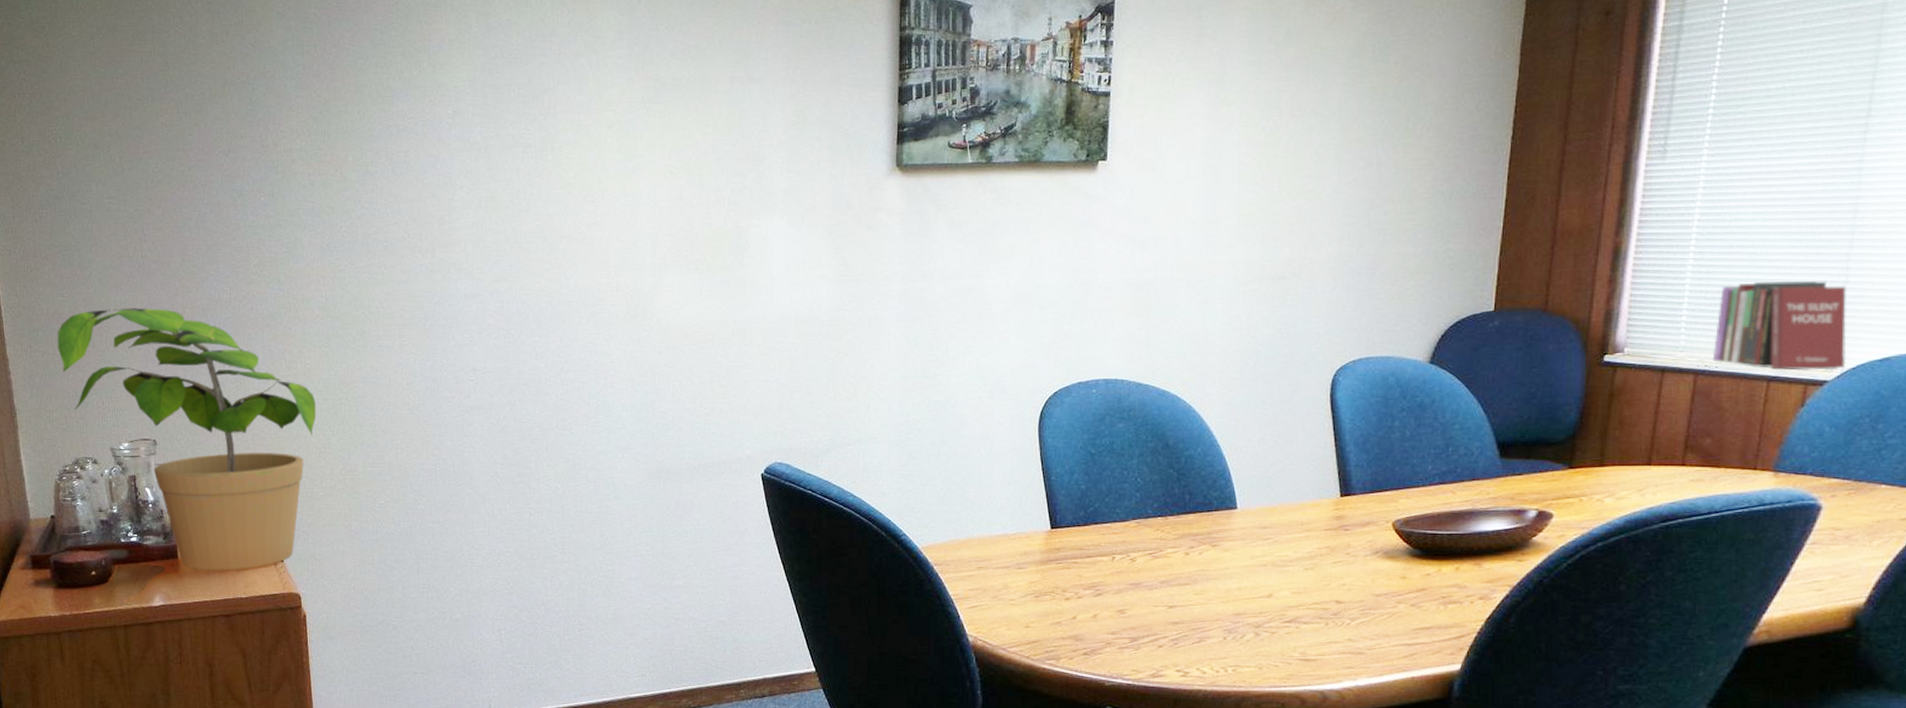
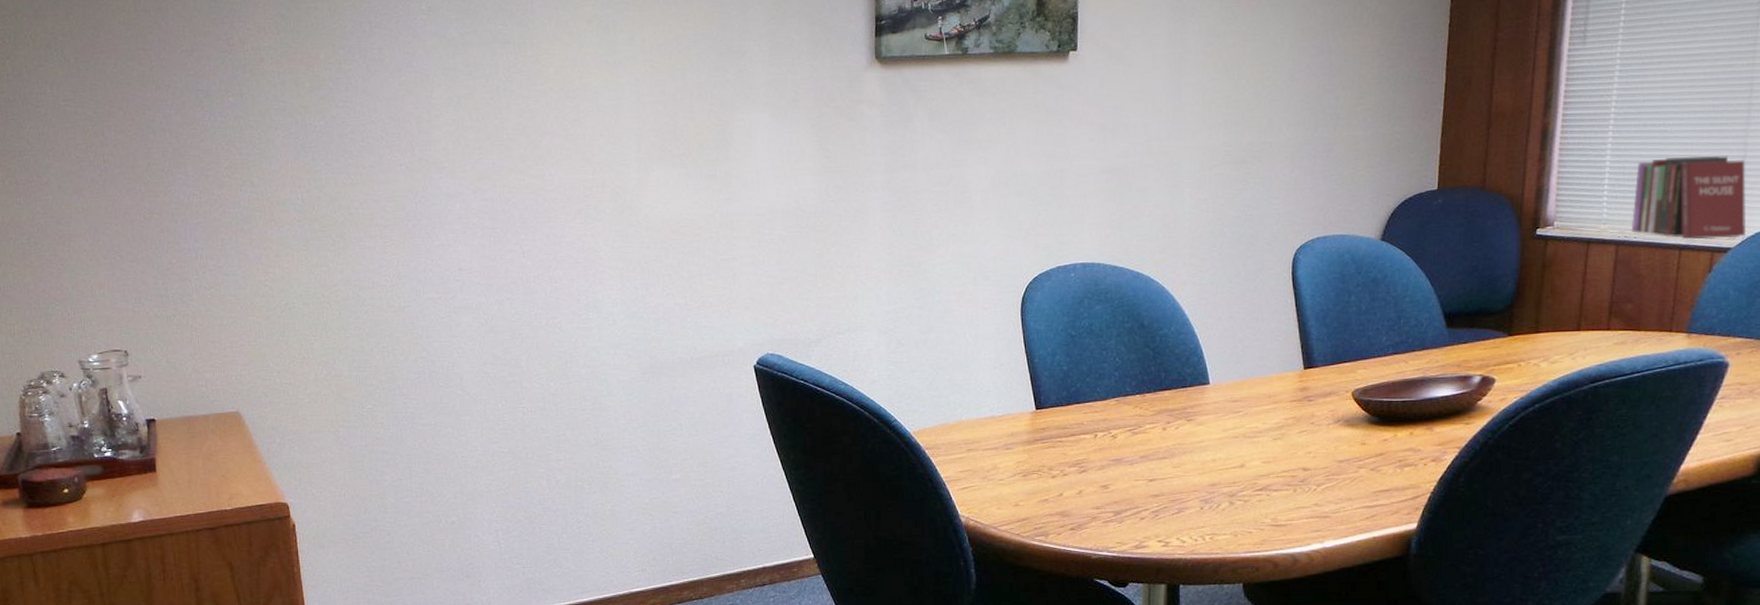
potted plant: present [57,307,316,572] -> none [15,213,297,485]

